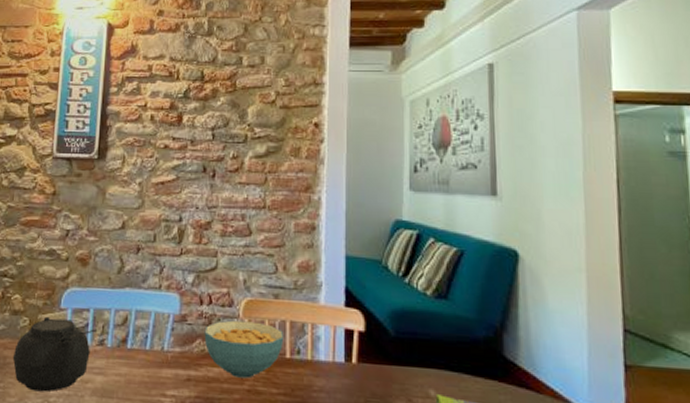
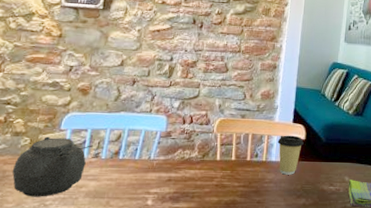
cereal bowl: present [204,320,284,379] -> none [184,134,247,177]
coffee cup: none [326,324,363,382] -> present [277,135,304,175]

